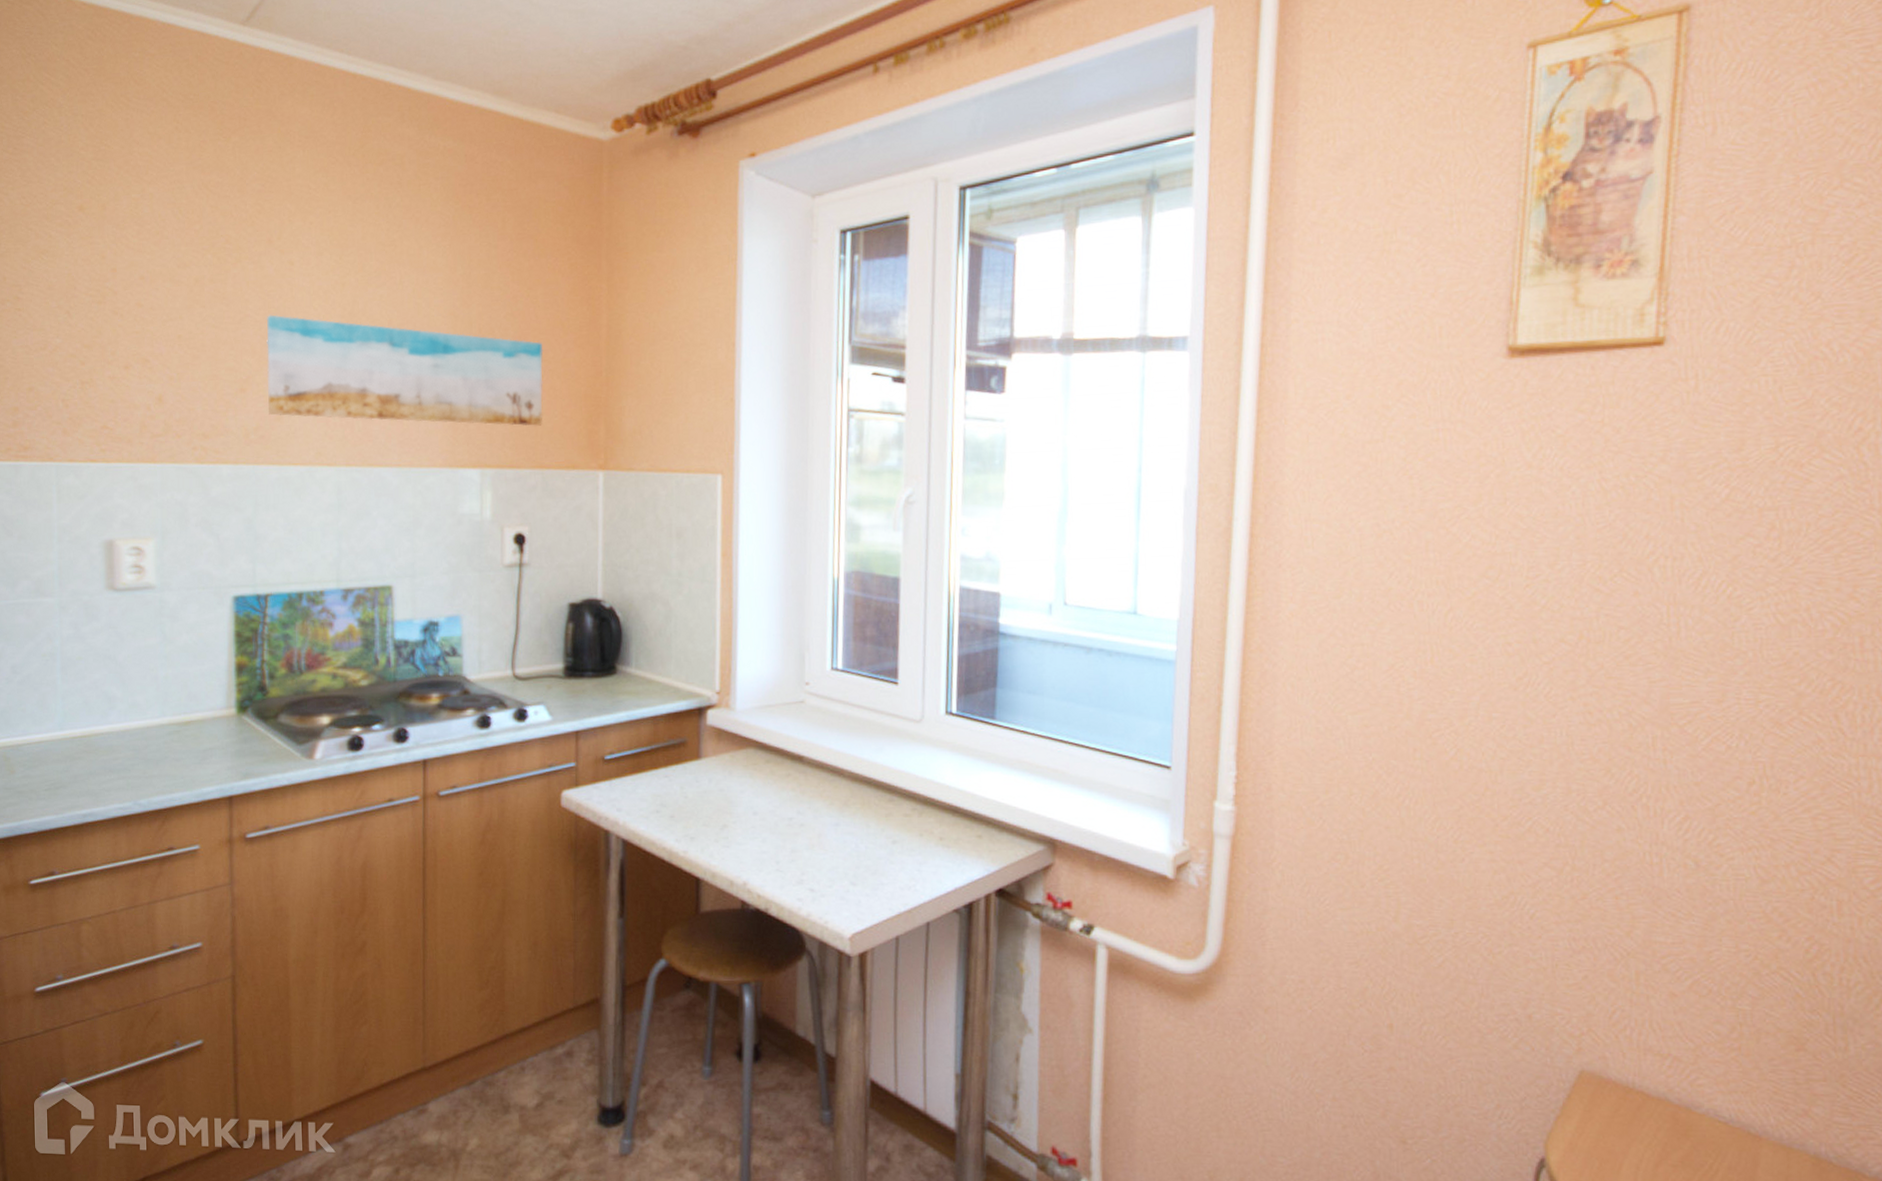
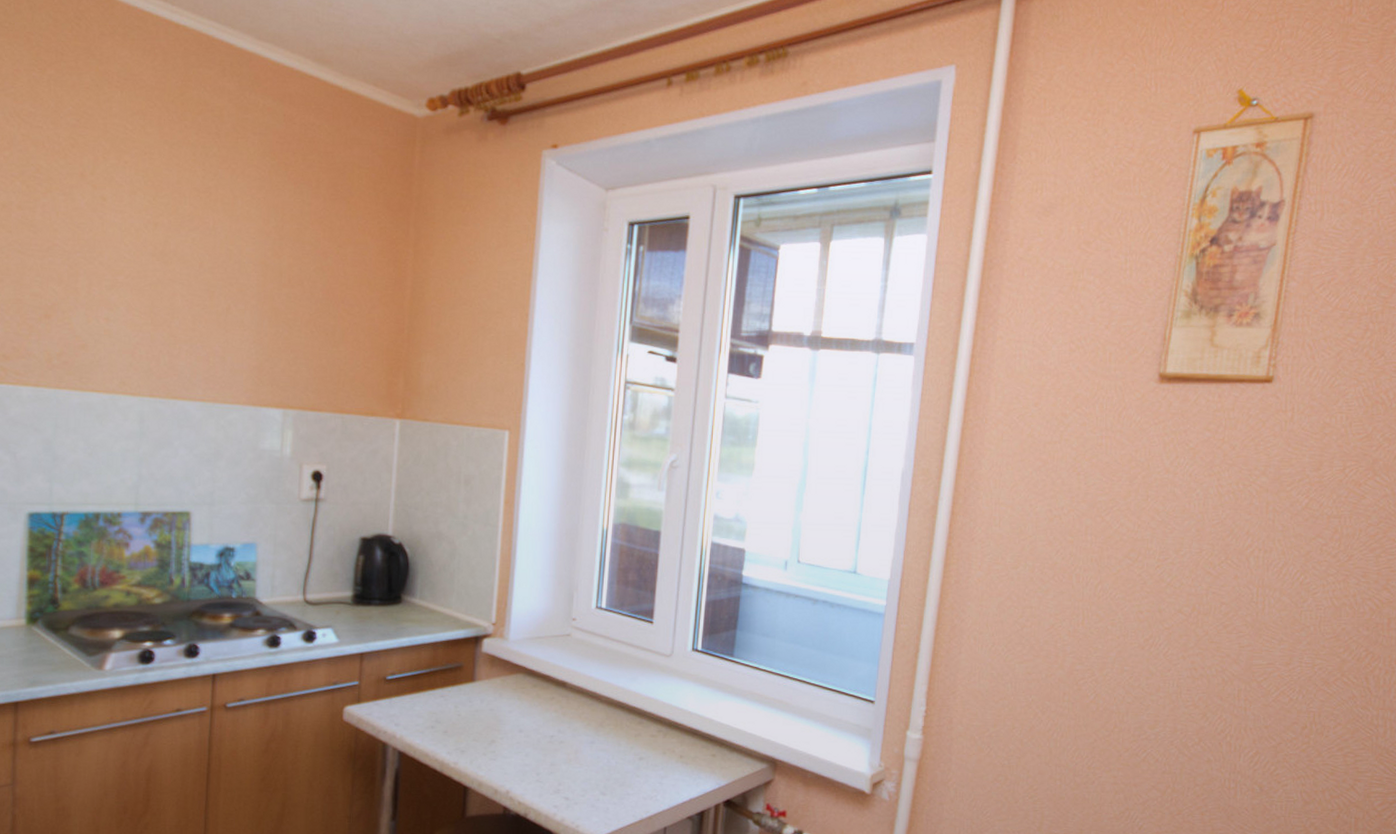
wall art: present [266,315,544,426] -> none [73,246,350,374]

